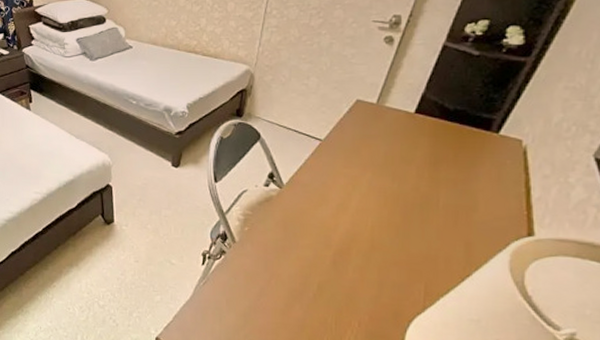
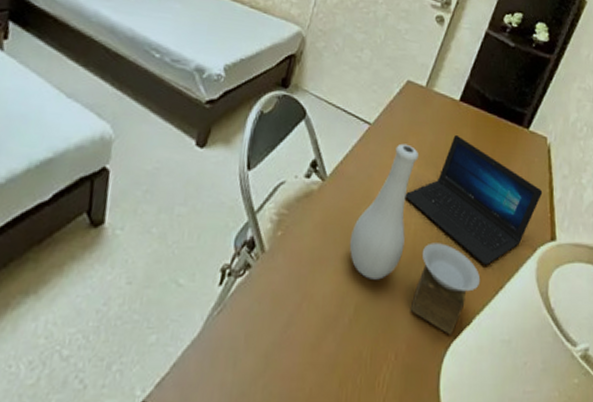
vase: none [309,155,444,312] -> present [349,143,481,335]
laptop: none [360,143,517,257] -> present [405,134,543,266]

